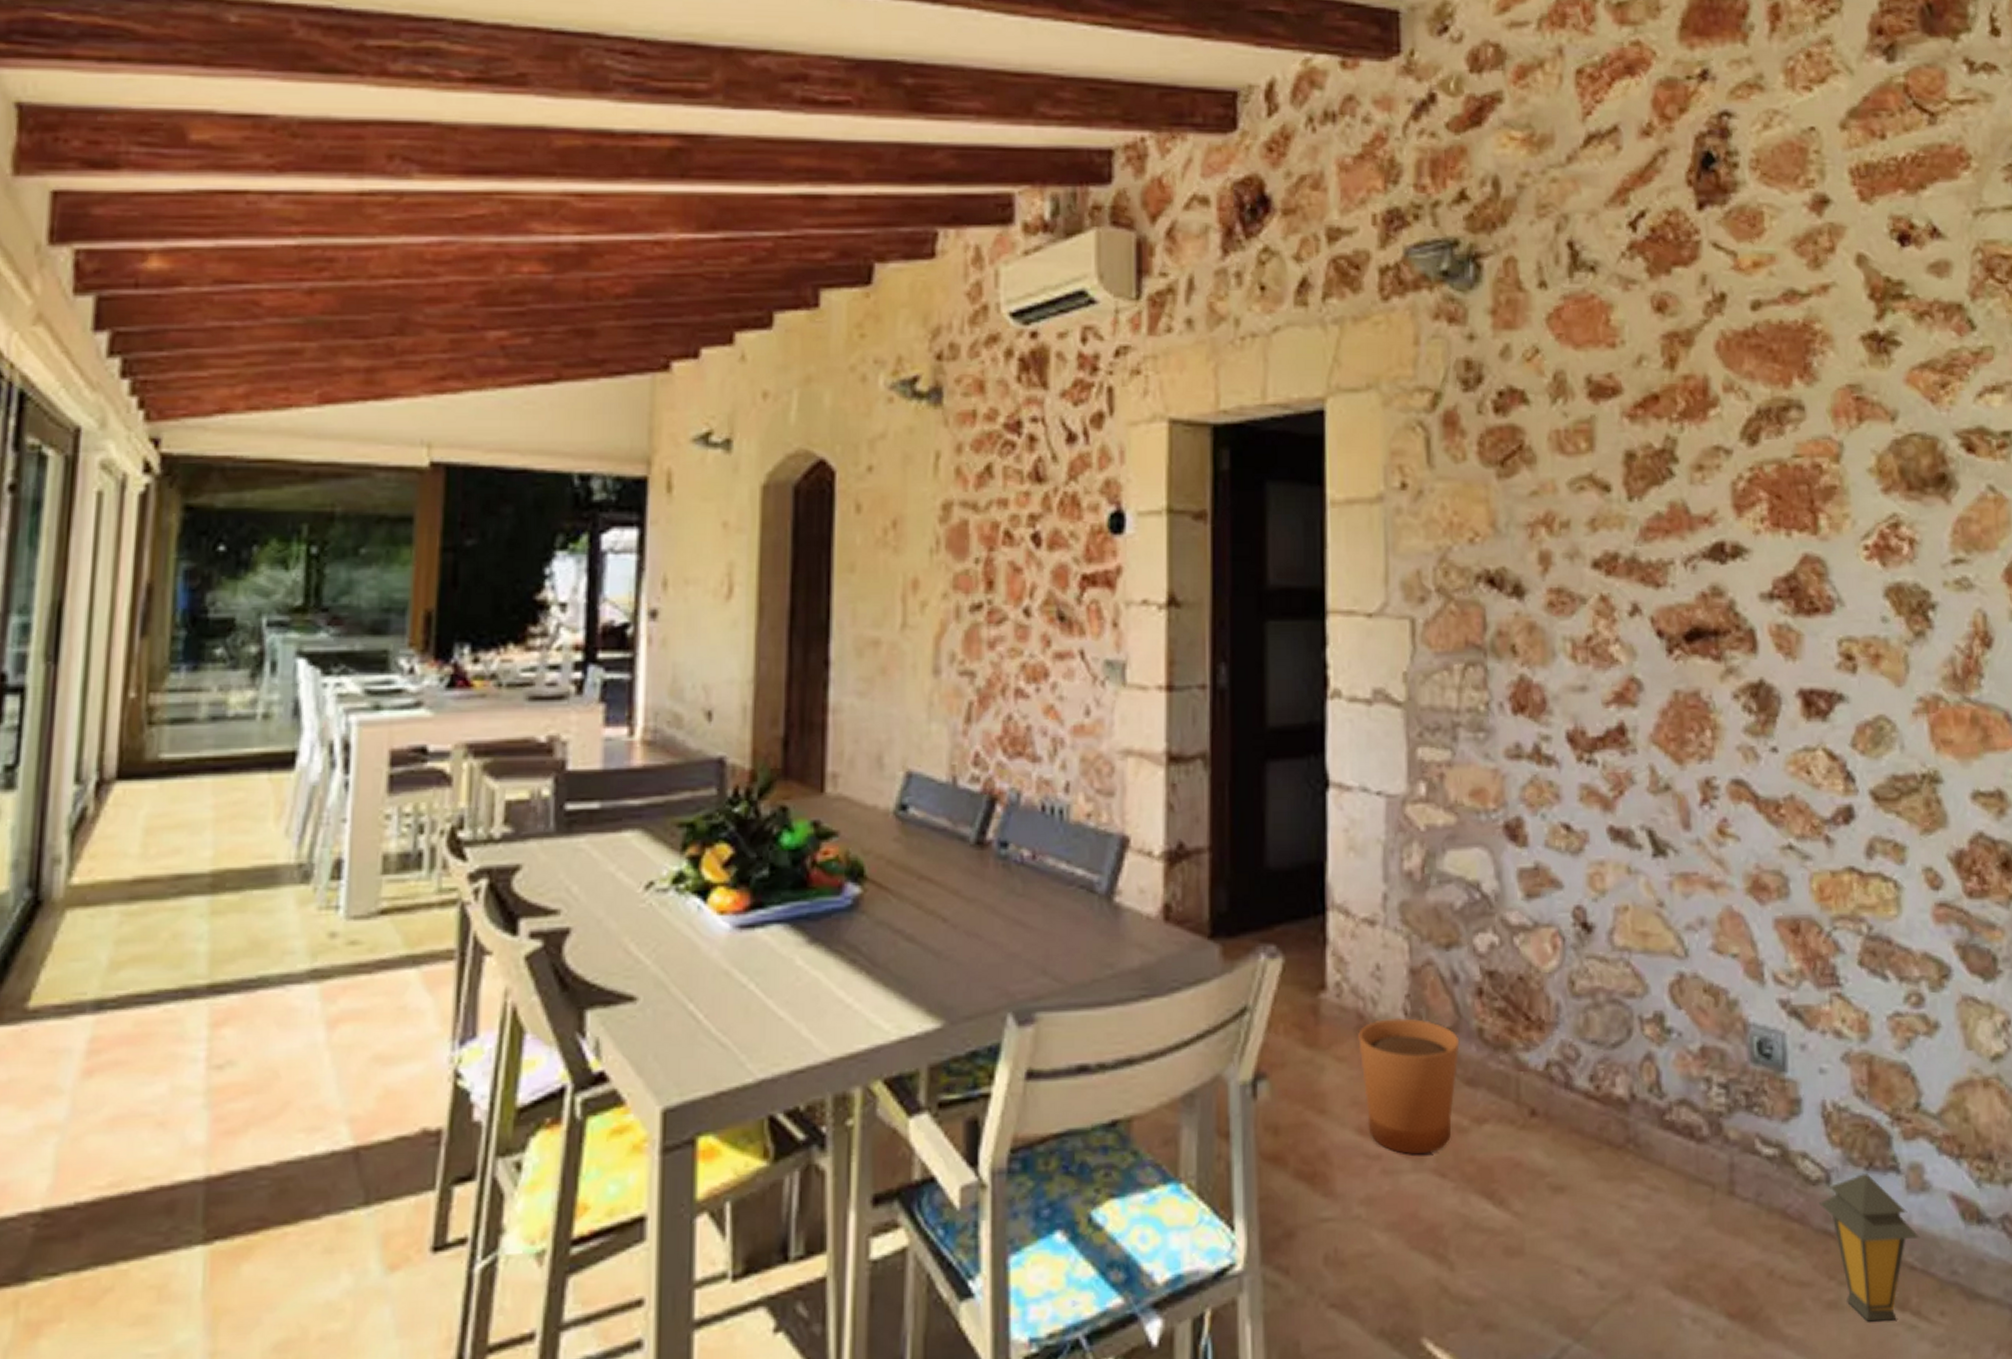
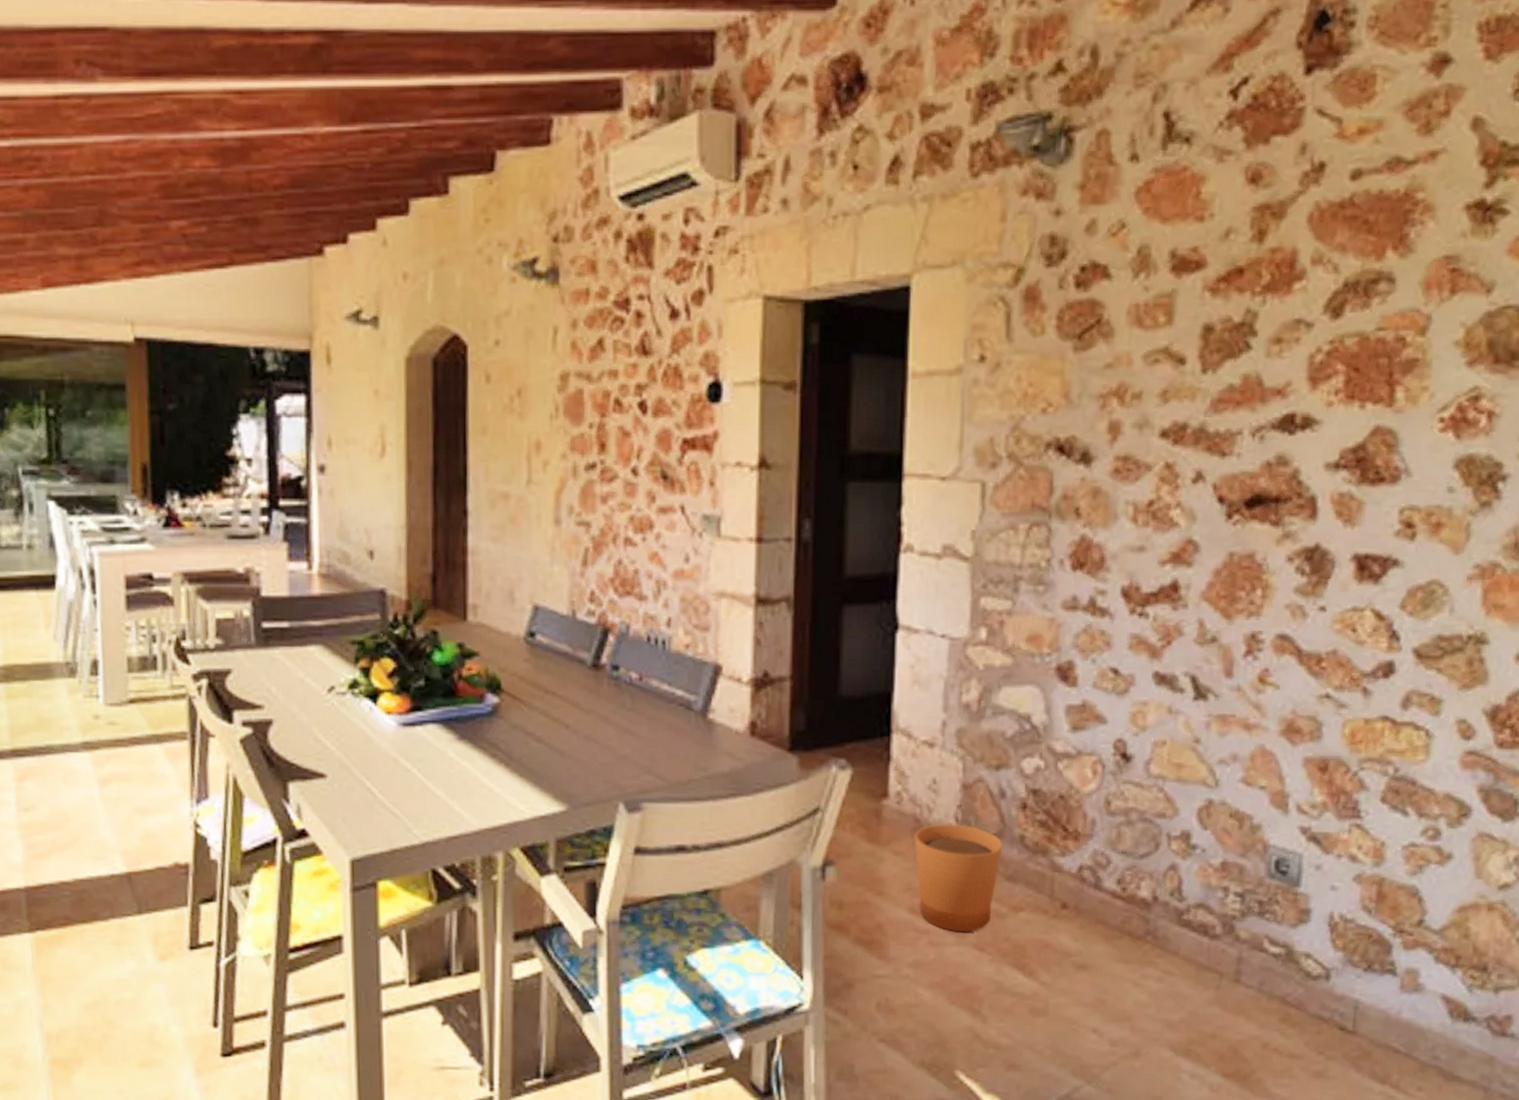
lantern: present [1819,1173,1920,1322] -> none [1317,974,1408,1090]

